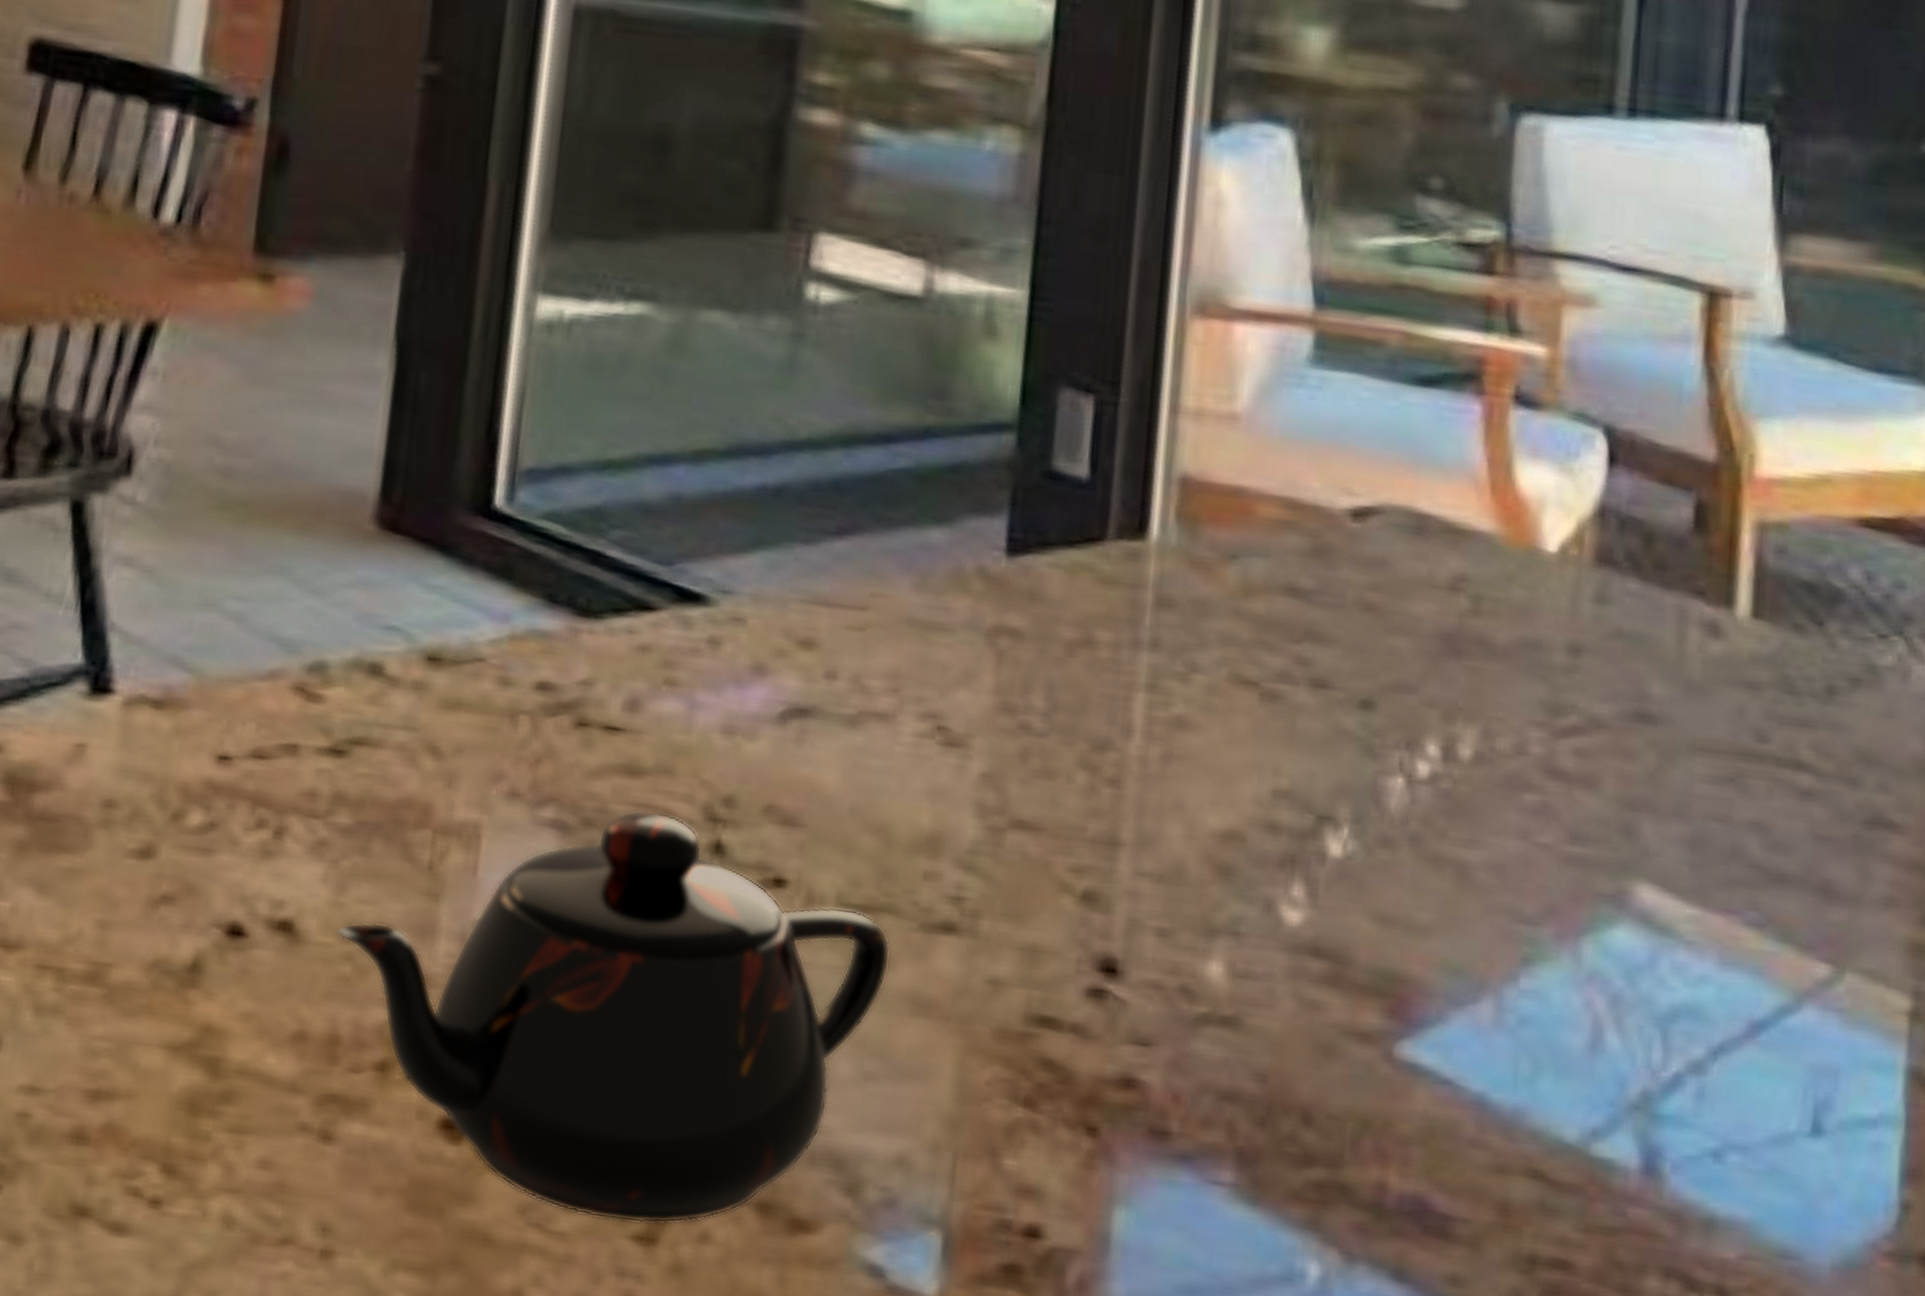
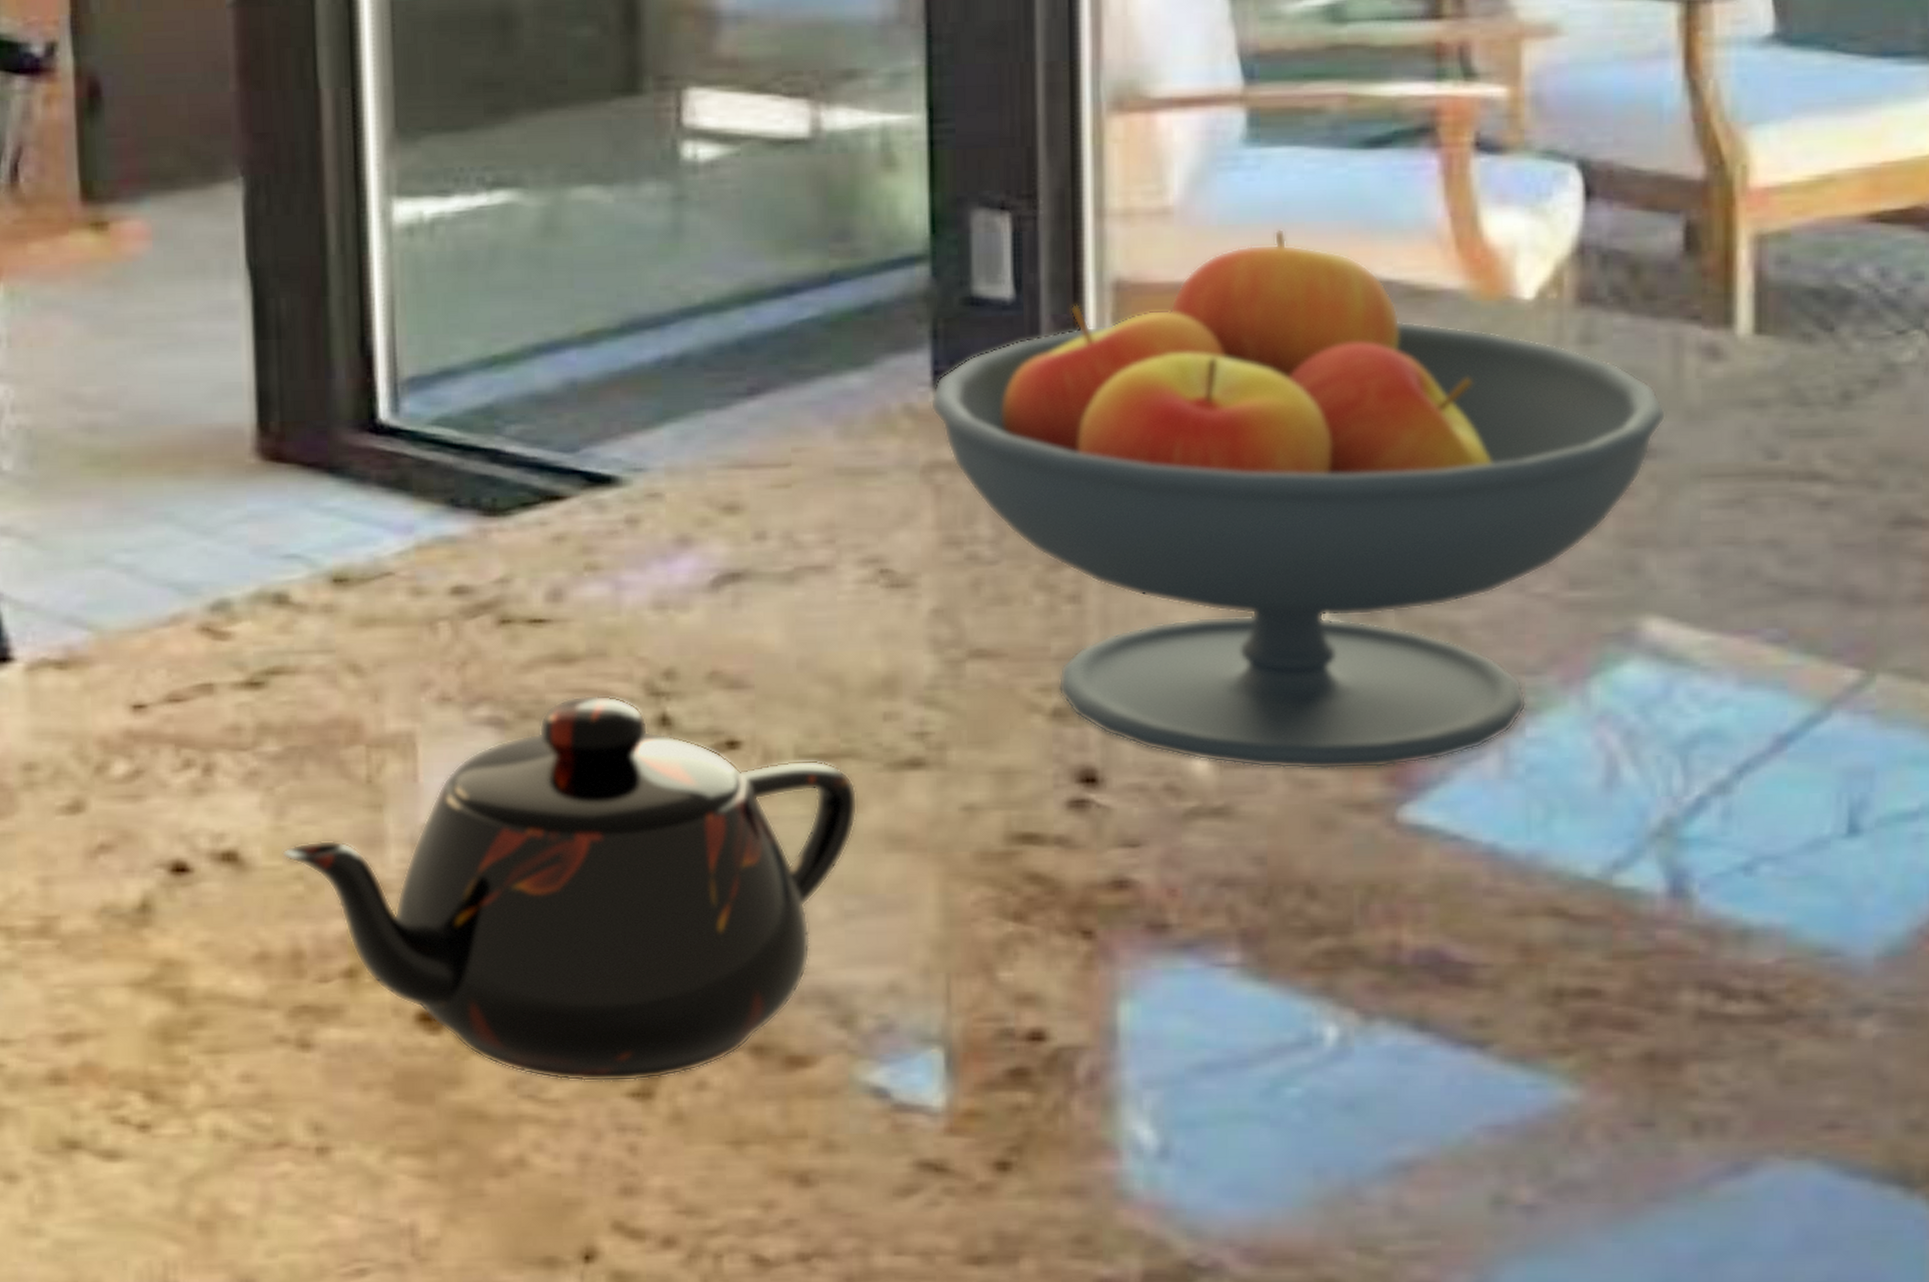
fruit bowl: none [1001,450,1669,999] -> present [930,229,1667,770]

